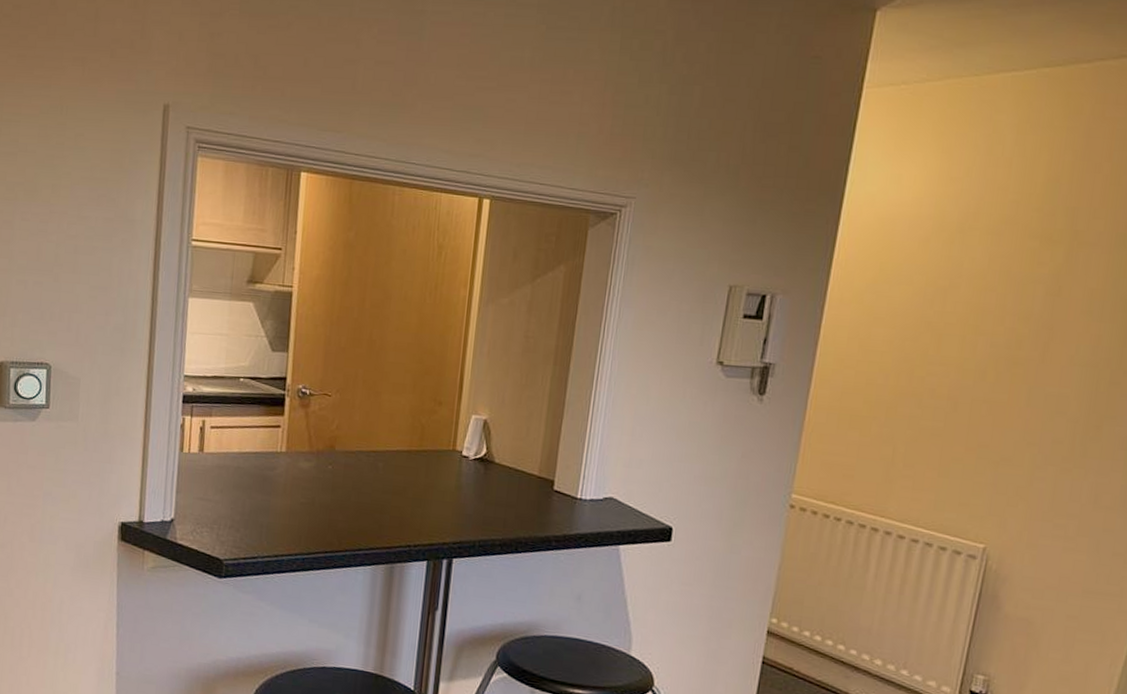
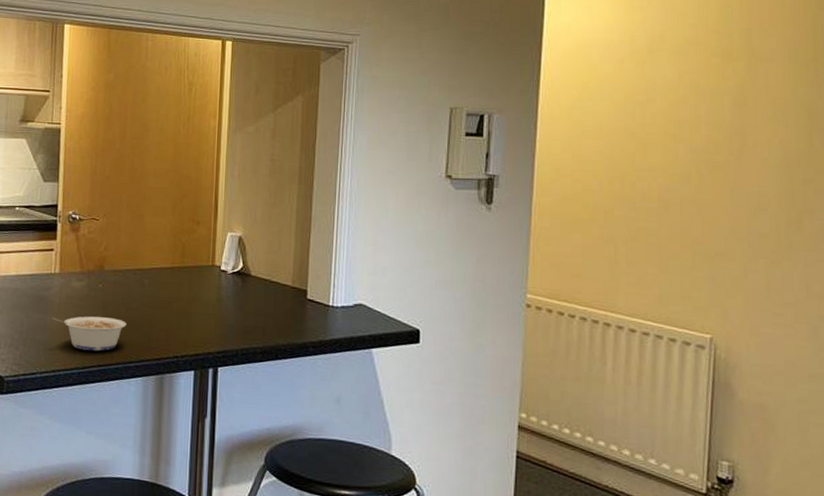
legume: none [277,499,357,537] -> present [52,316,127,351]

